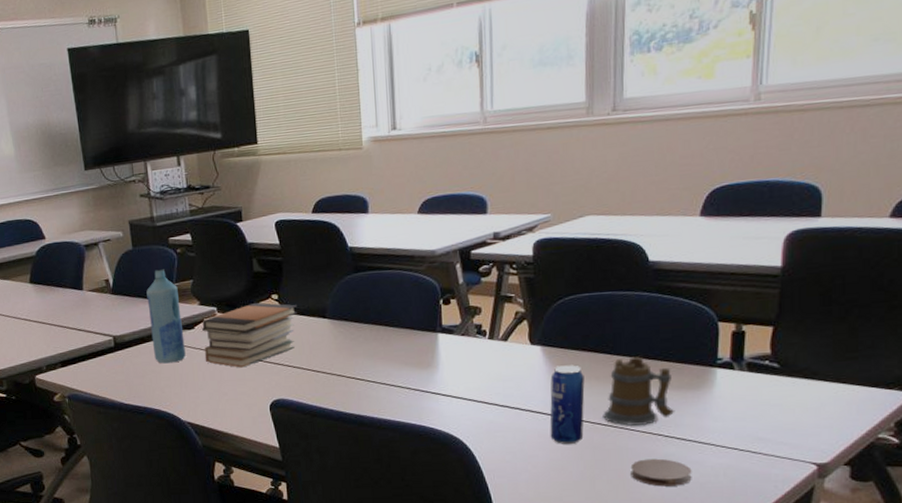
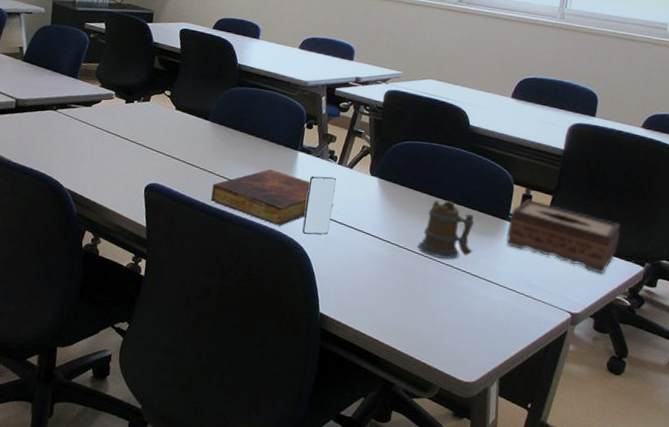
bottle: present [146,269,186,364] -> none [50,48,84,134]
book stack: present [202,302,298,368] -> none [95,94,185,150]
book: none [345,359,490,422] -> present [211,169,335,226]
smartphone: none [457,355,490,426] -> present [302,175,337,235]
beverage can: present [549,365,585,444] -> none [374,197,408,266]
coaster: present [630,458,692,487] -> none [432,287,479,315]
tissue box: none [716,336,875,411] -> present [506,199,621,274]

